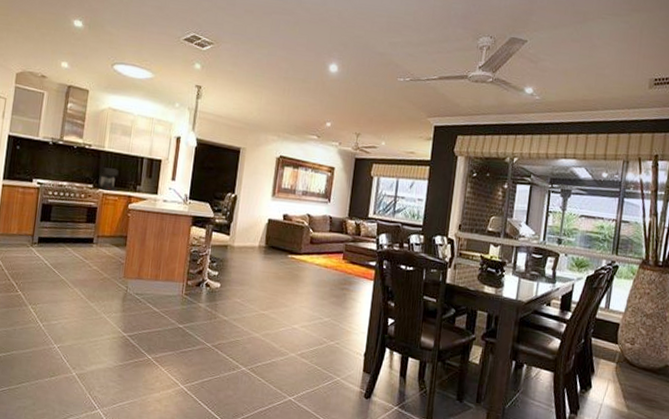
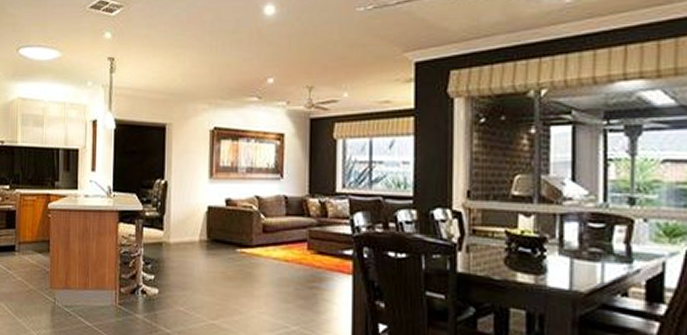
coffee maker: present [97,167,119,191] -> none [13,165,35,190]

